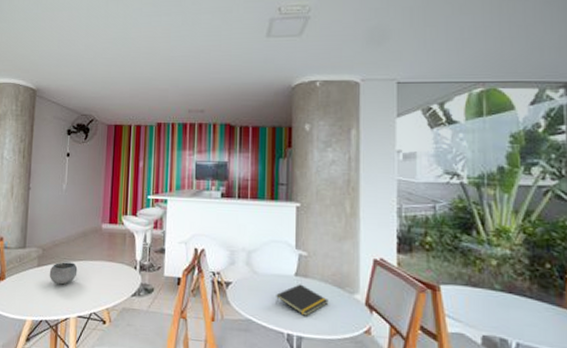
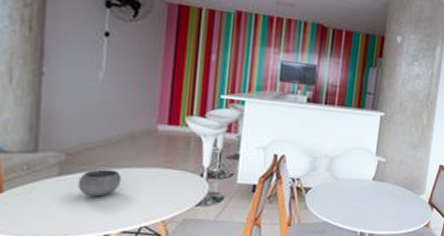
notepad: present [276,284,329,316] -> none [352,187,399,216]

